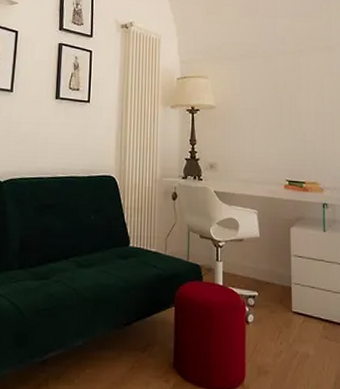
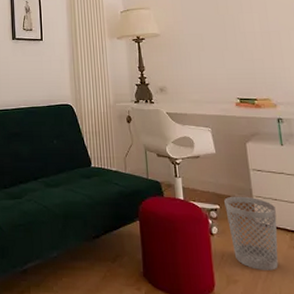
wastebasket: none [263,282,312,361] -> present [224,196,279,270]

